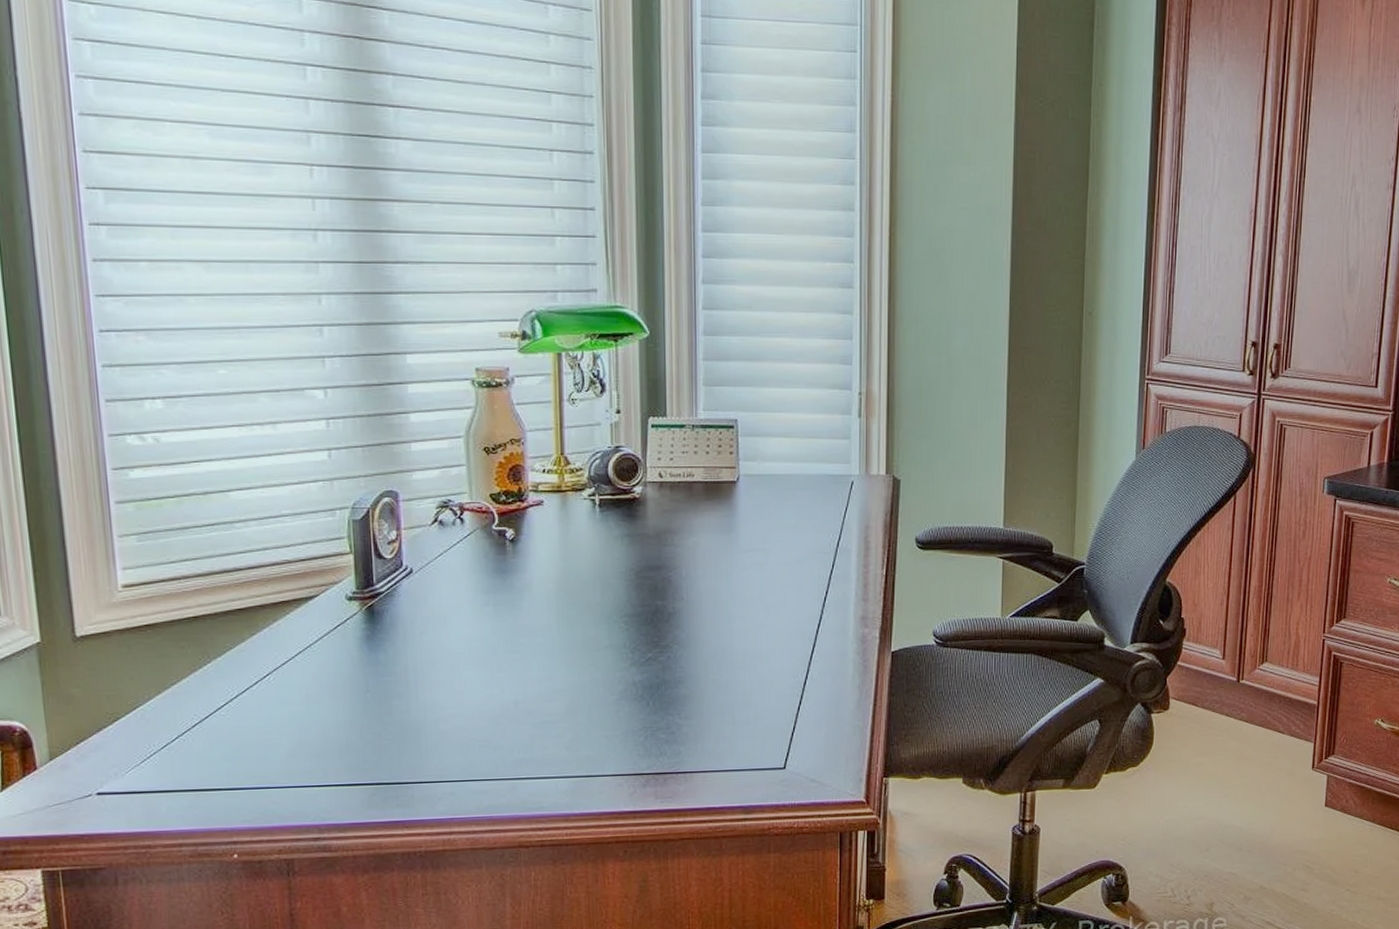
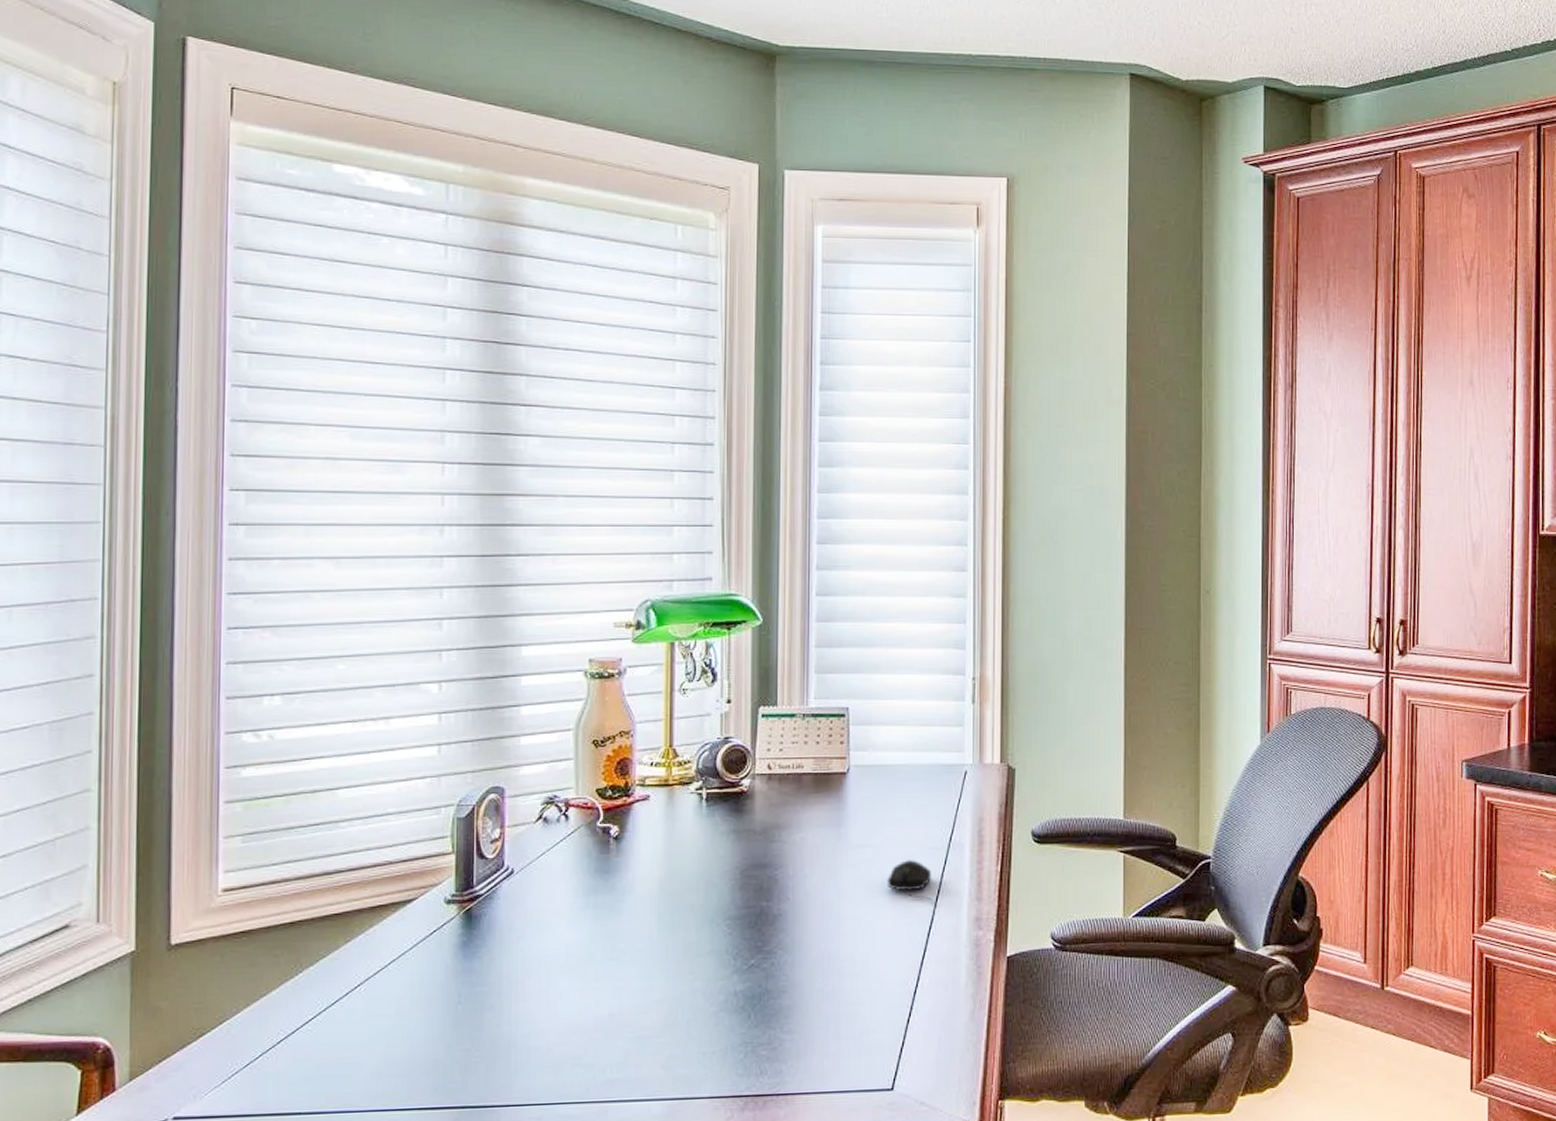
computer mouse: none [777,562,823,603] -> present [887,859,935,903]

